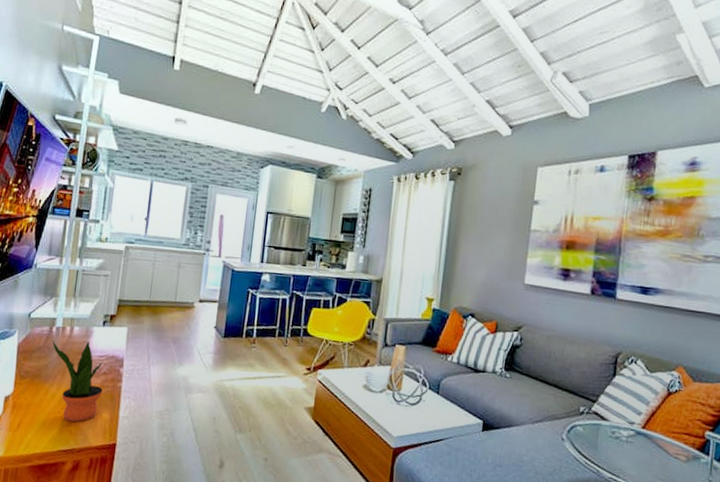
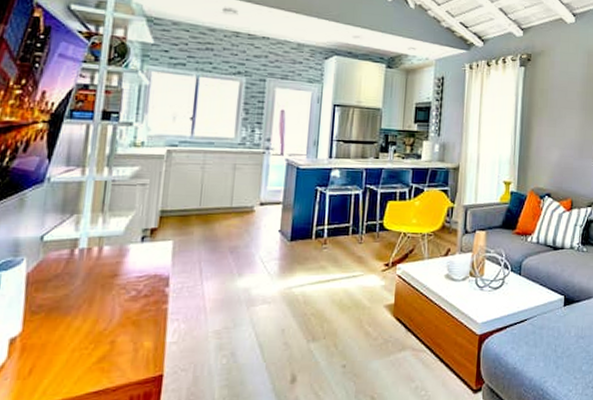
potted plant: present [52,341,104,423] -> none [74,261,144,358]

